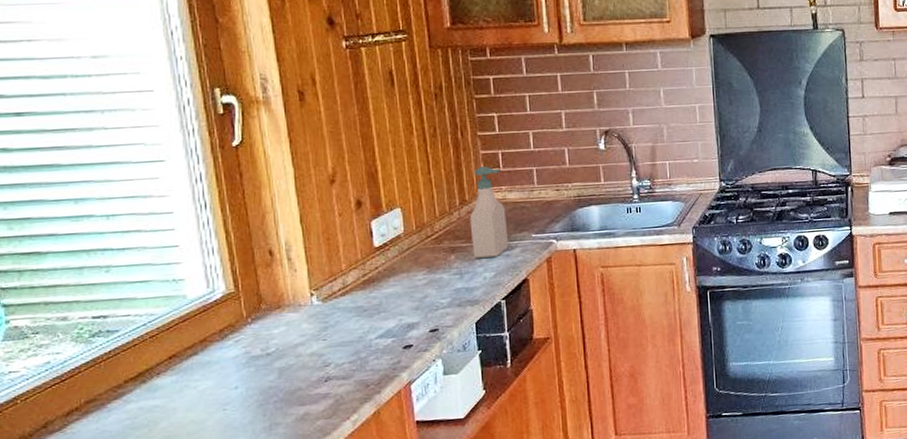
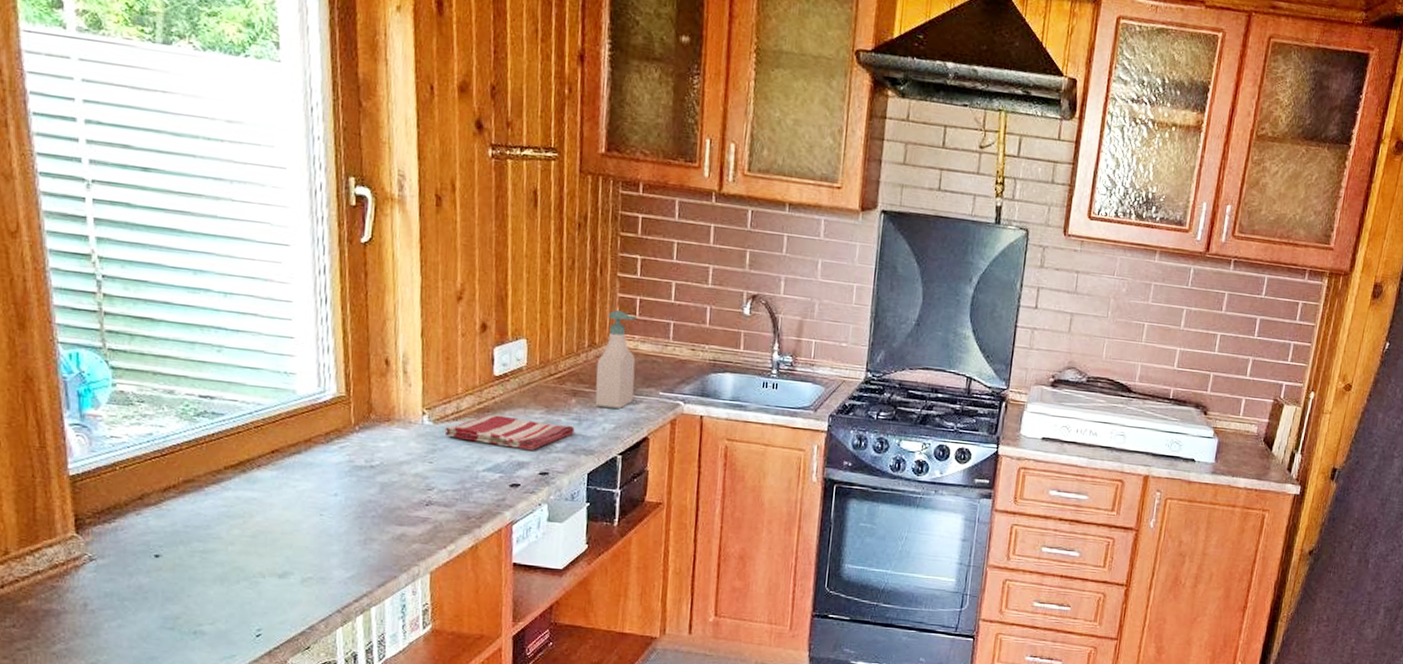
dish towel: none [334,281,458,313] -> present [444,414,575,451]

